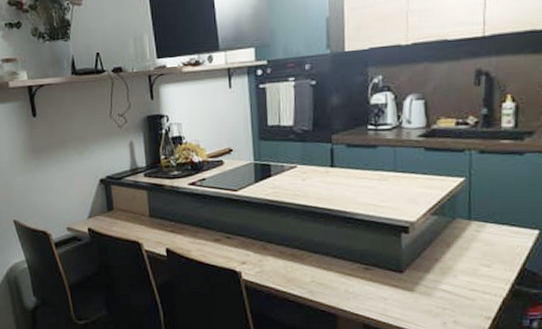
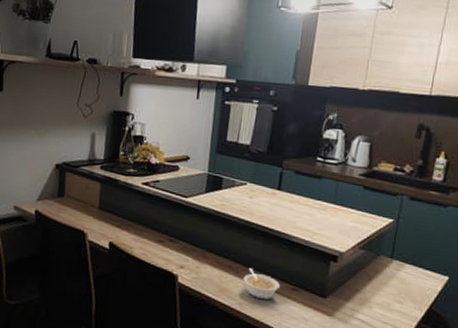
legume: none [310,253,350,285] -> present [243,268,280,300]

